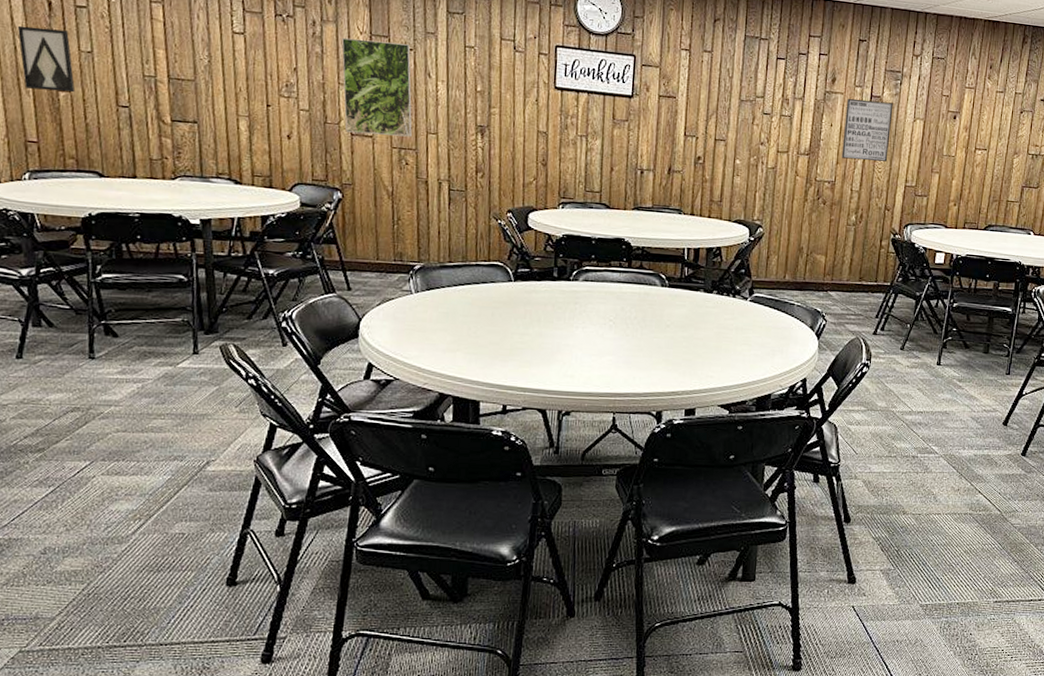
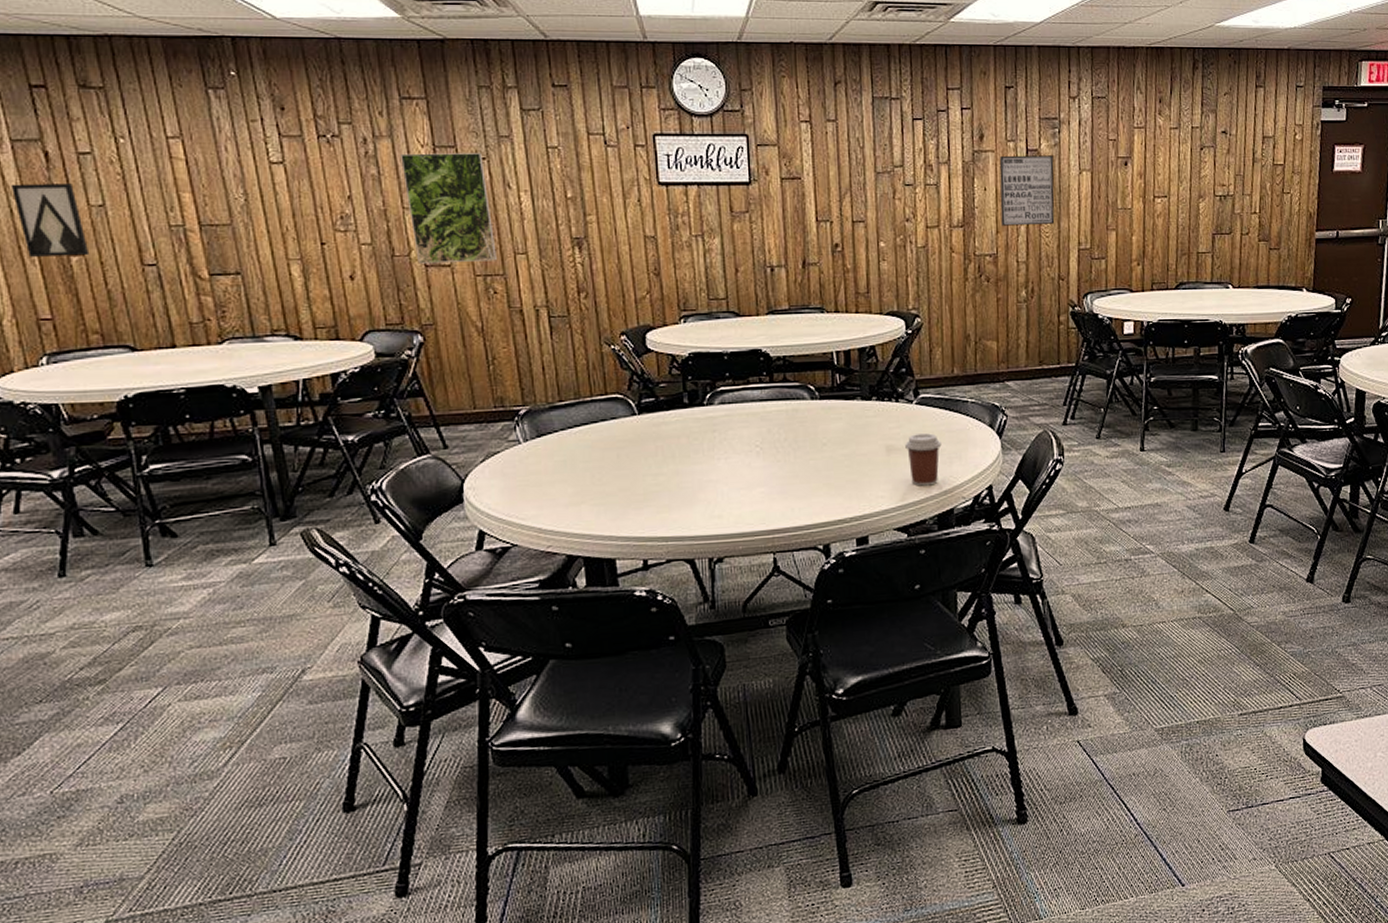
coffee cup: none [736,326,768,372] -> present [905,433,942,486]

